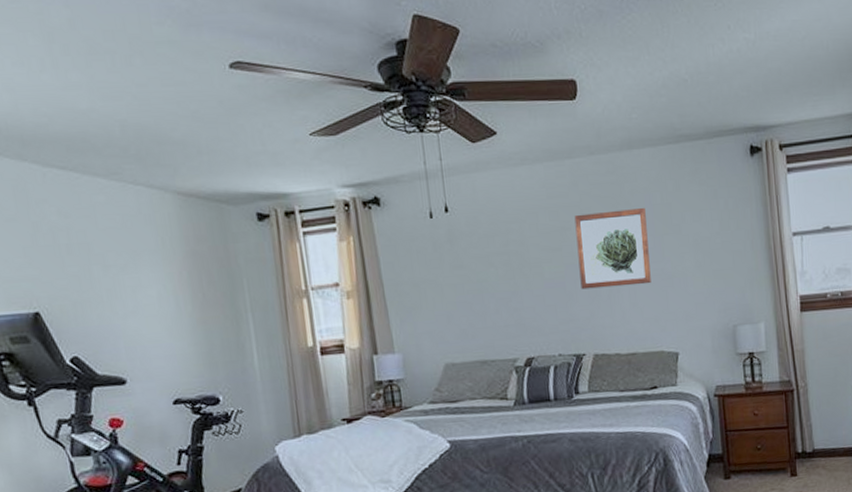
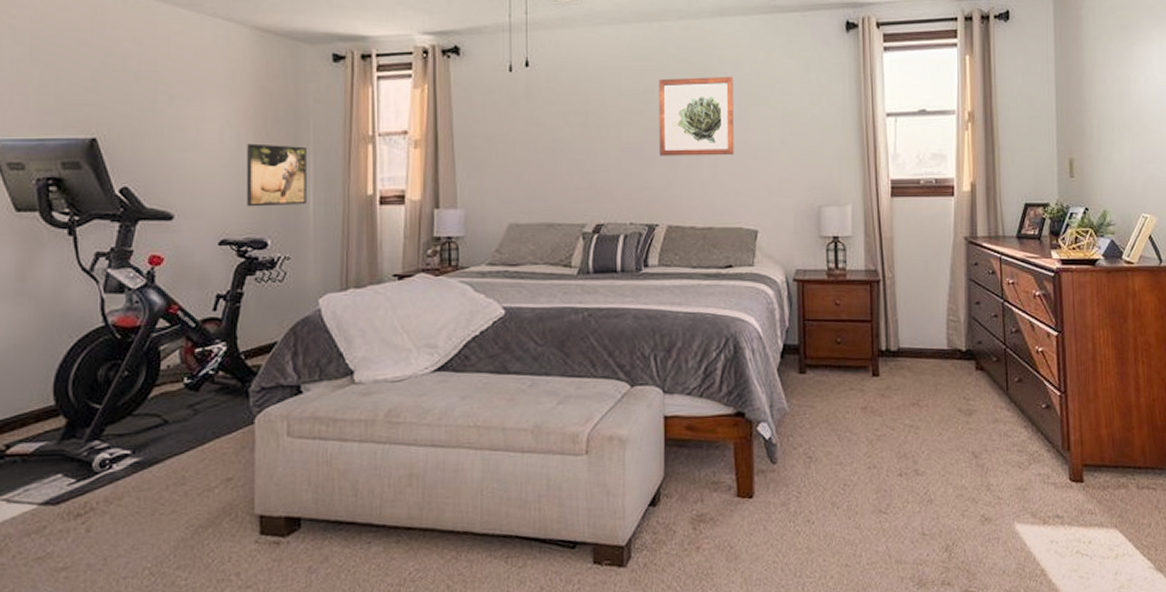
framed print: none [186,305,251,367] -> present [247,143,307,207]

